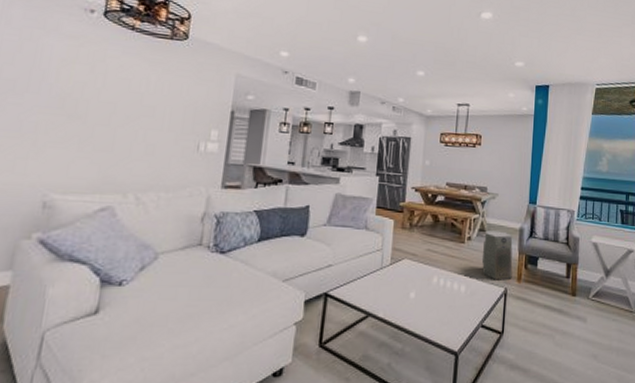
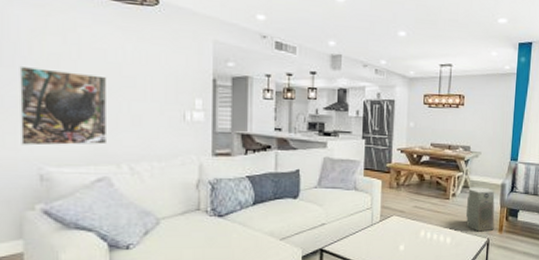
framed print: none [31,92,128,173] -> present [19,65,108,146]

